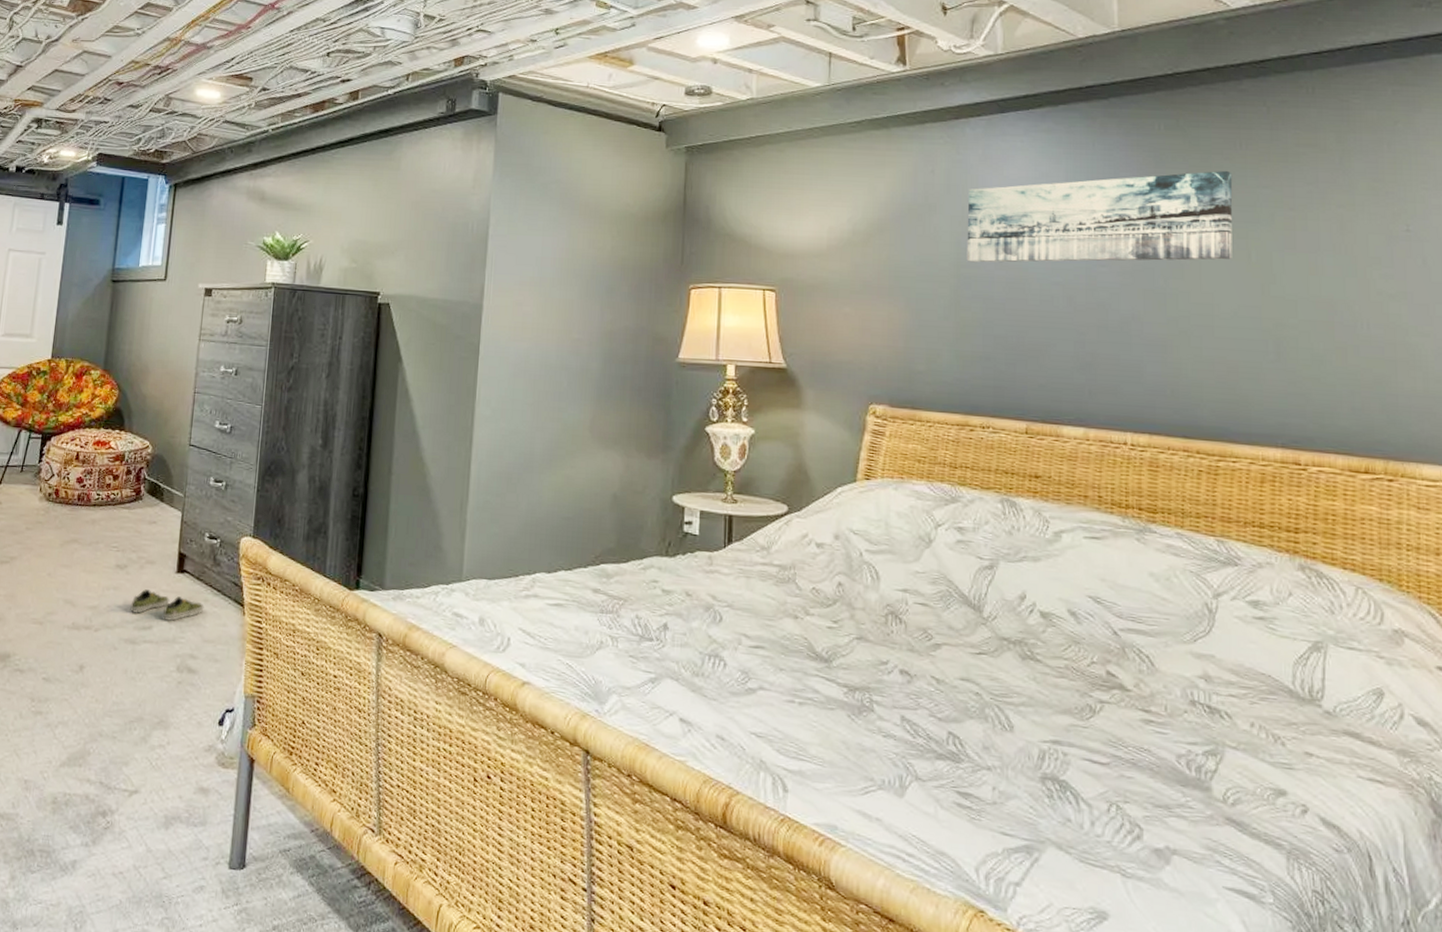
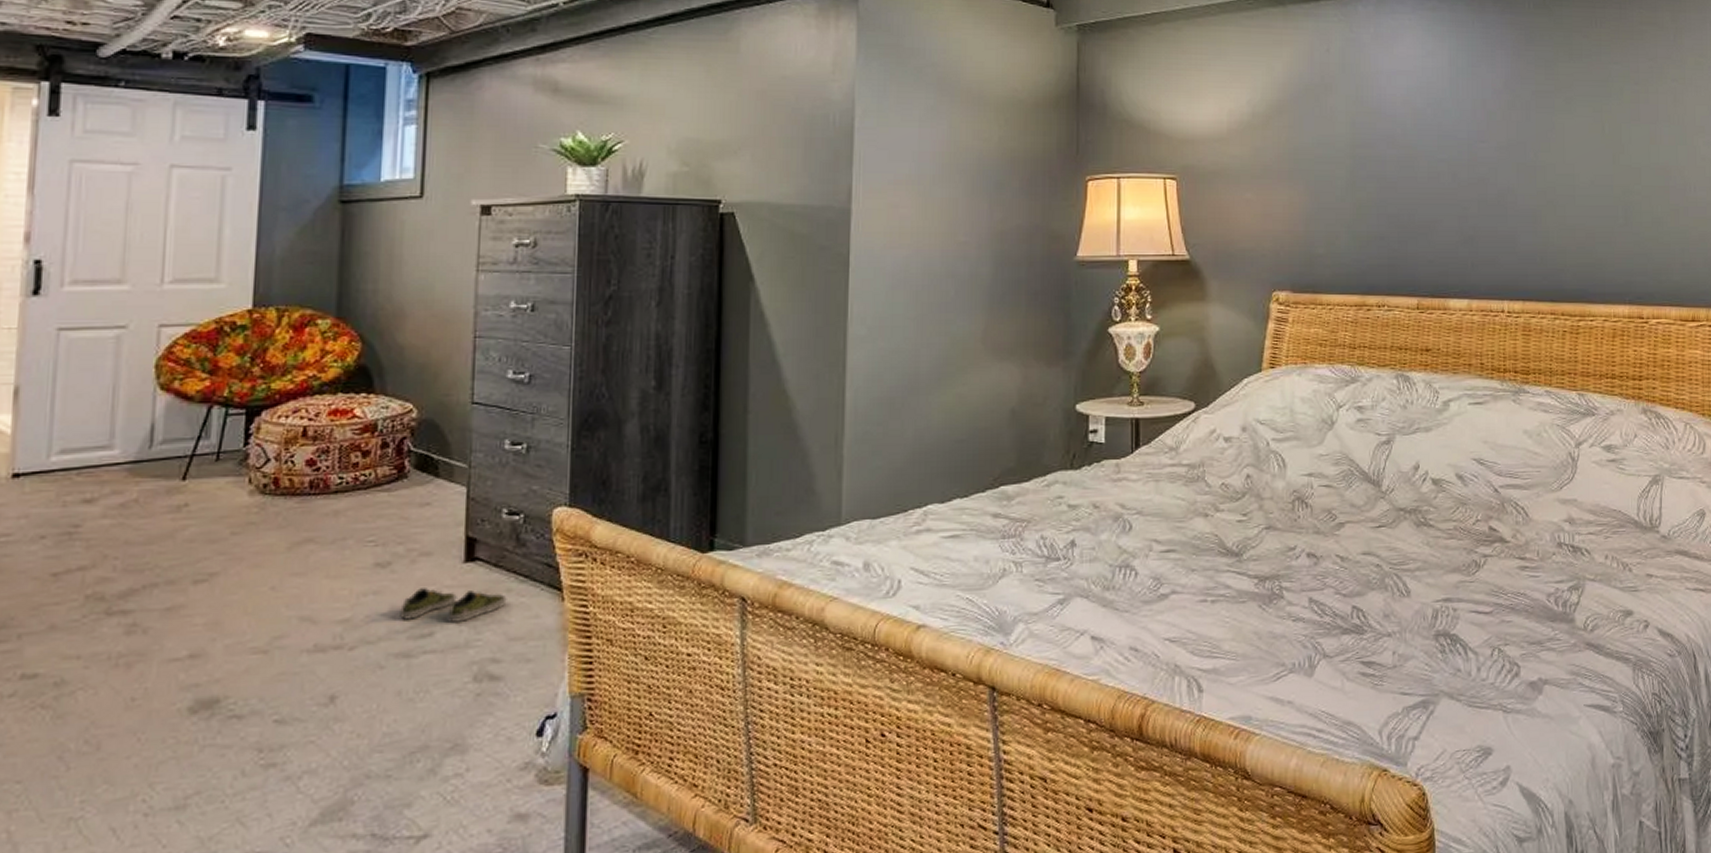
wall art: present [966,170,1233,263] -> none [1361,47,1590,142]

